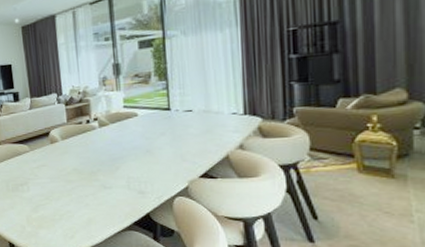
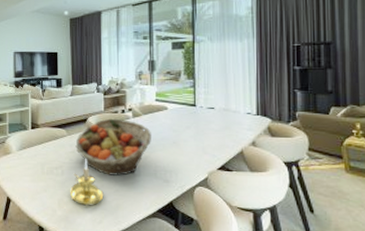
candle holder: none [38,174,74,221] -> present [70,159,104,206]
fruit basket: none [39,129,122,189] -> present [75,118,151,176]

